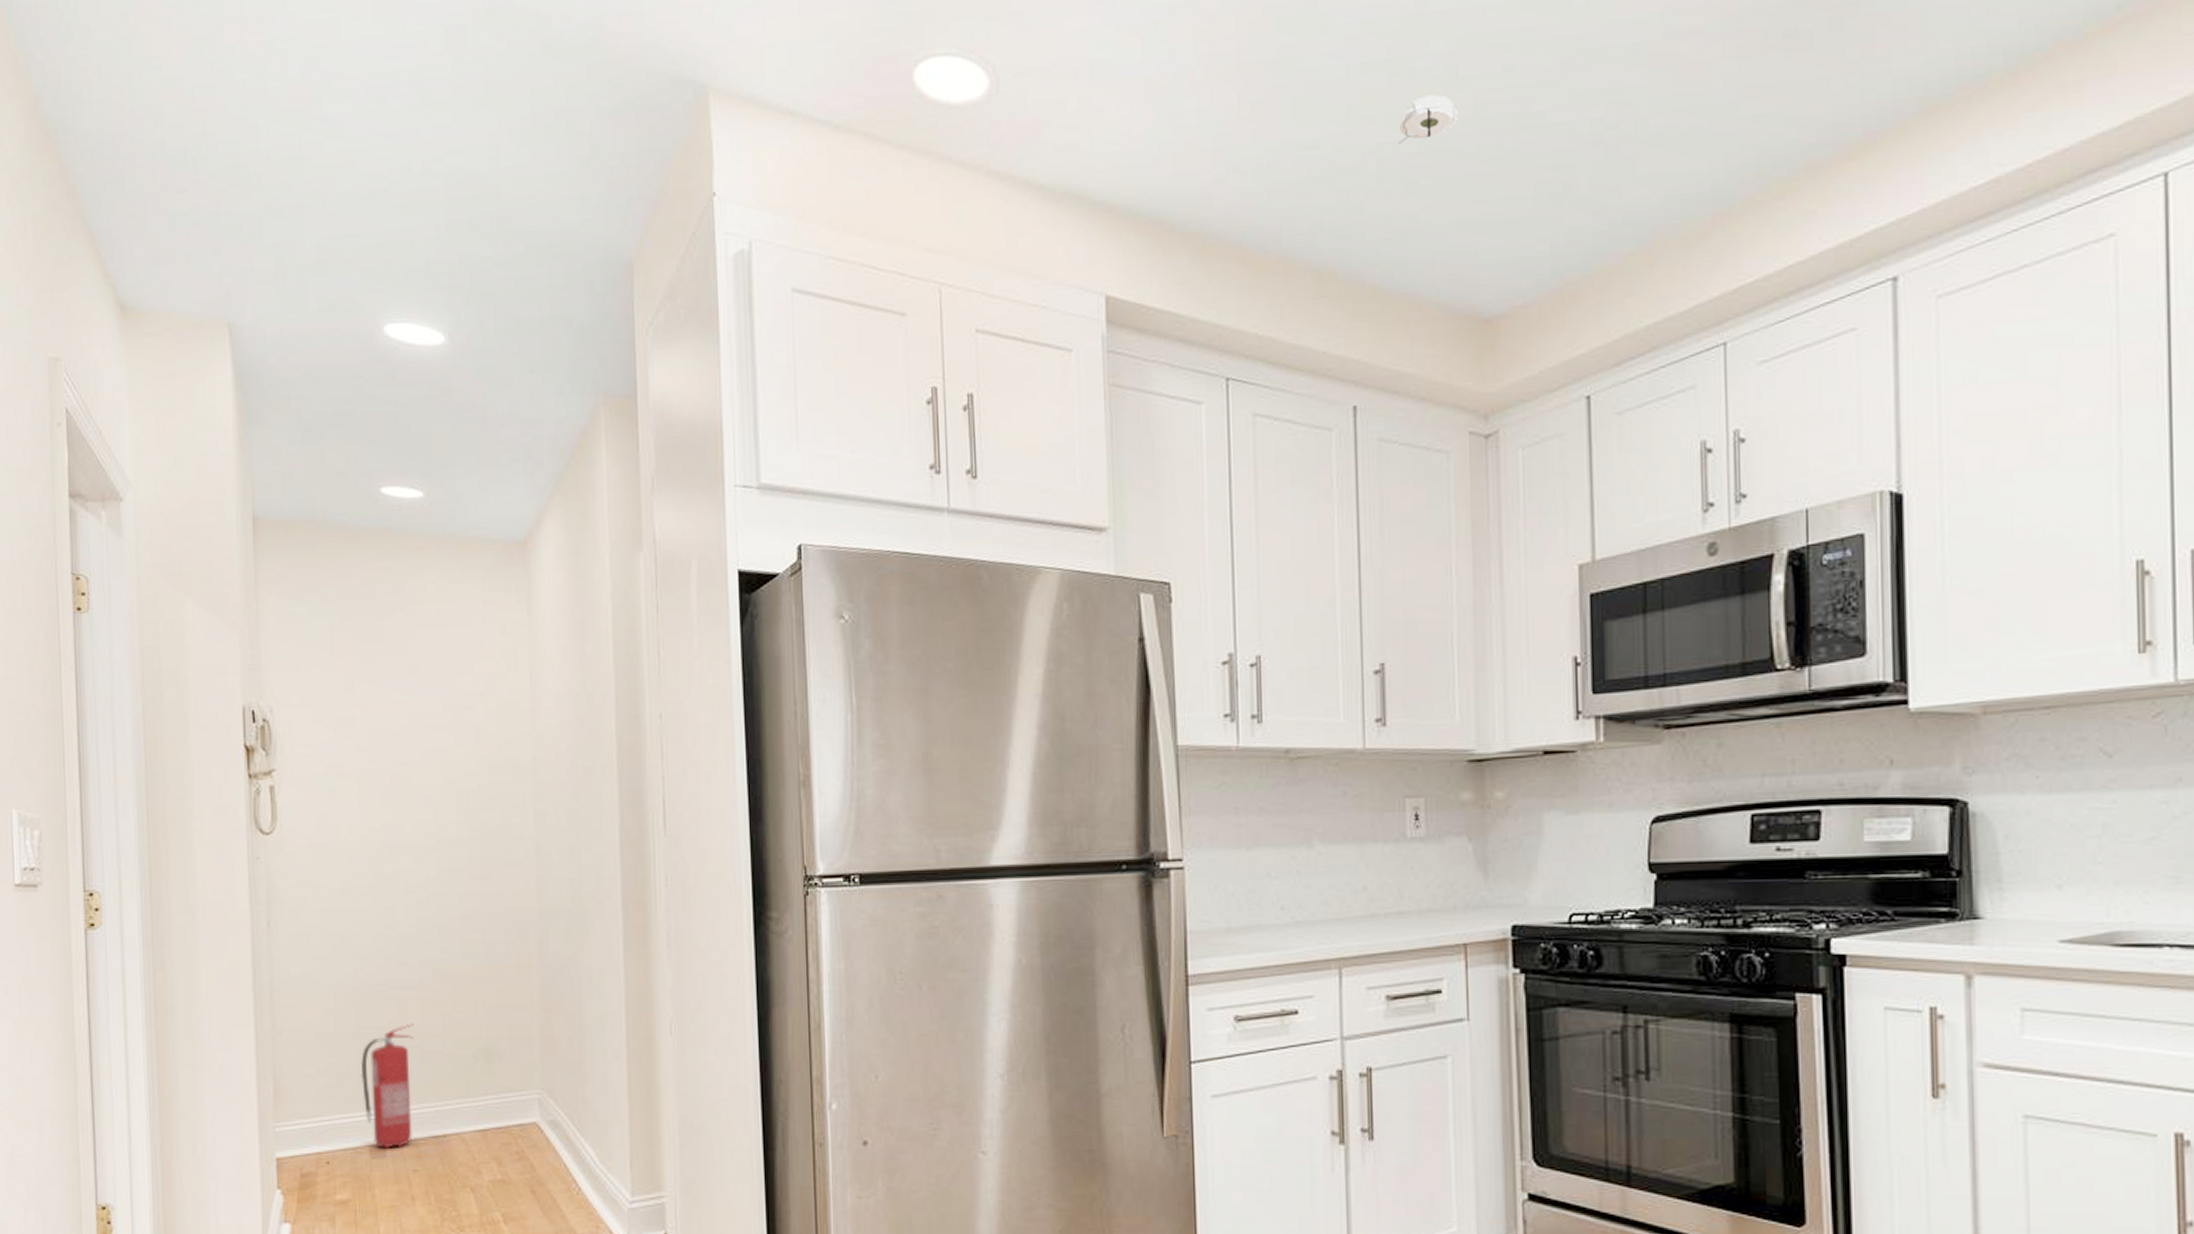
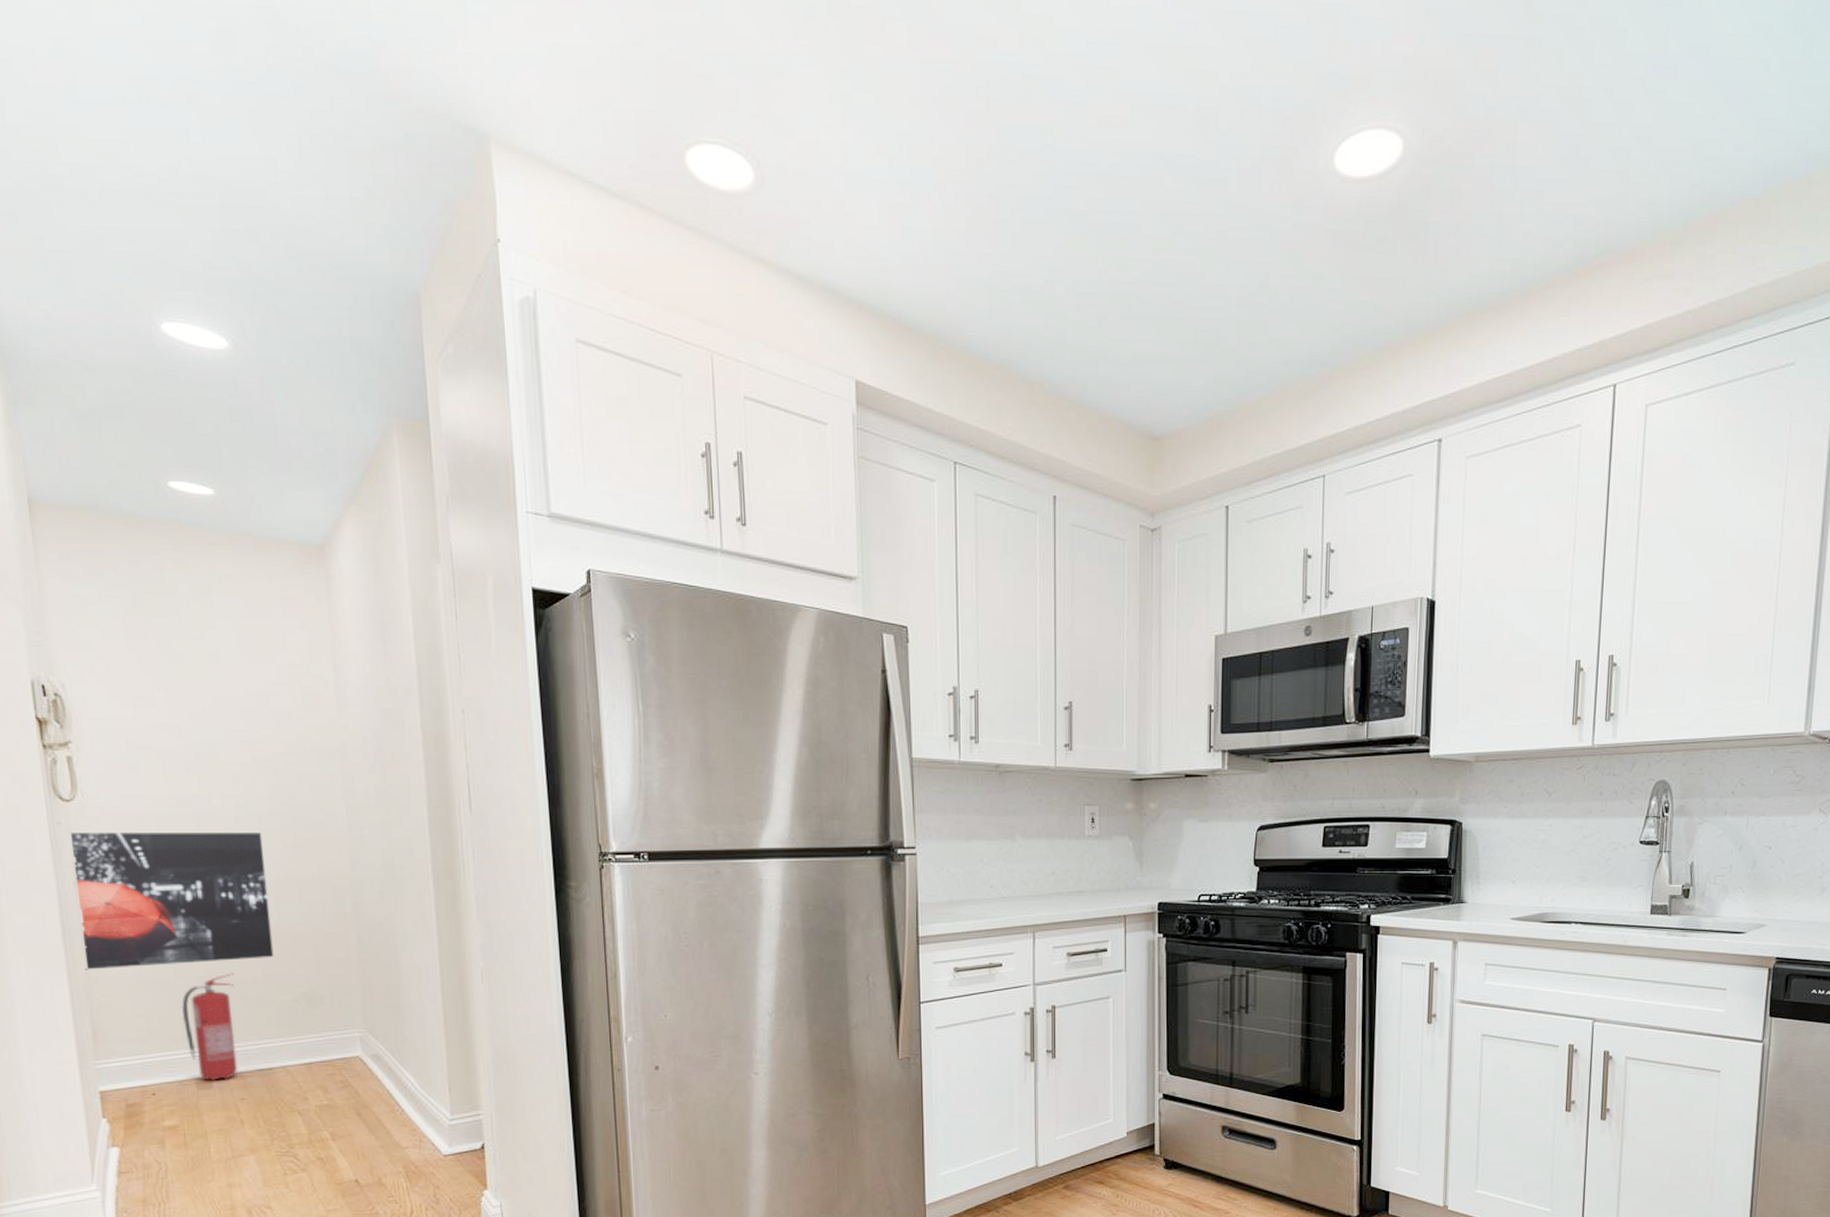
wall art: none [267,863,455,1020] -> present [70,833,274,970]
smoke detector: present [1399,94,1458,144] -> none [1094,246,1140,283]

